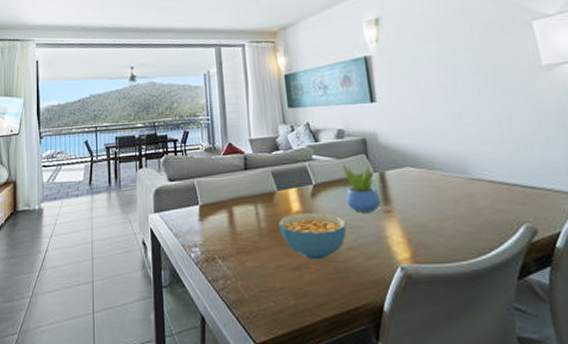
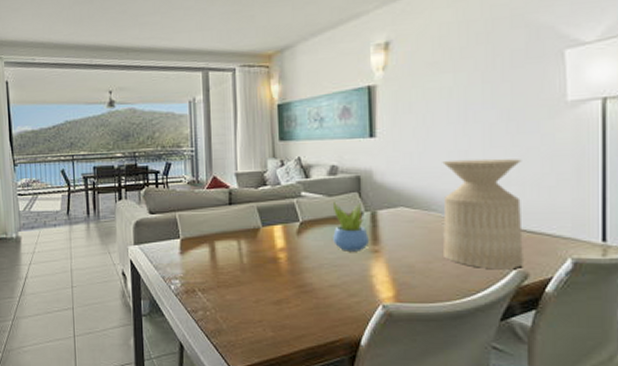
cereal bowl: present [279,213,347,260] -> none [262,250,331,296]
side table: none [439,118,530,226] -> present [442,158,523,270]

